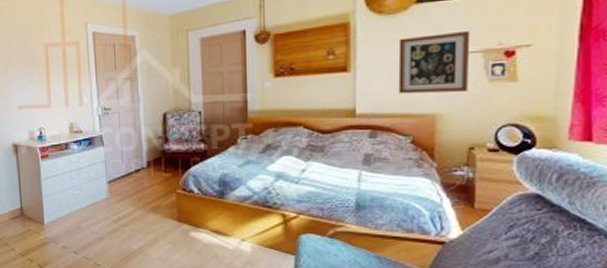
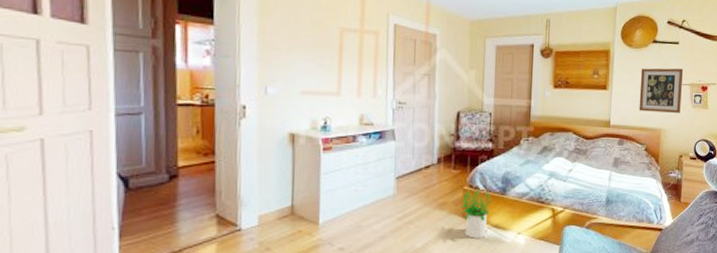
potted plant: none [173,193,210,244] -> present [459,190,493,239]

